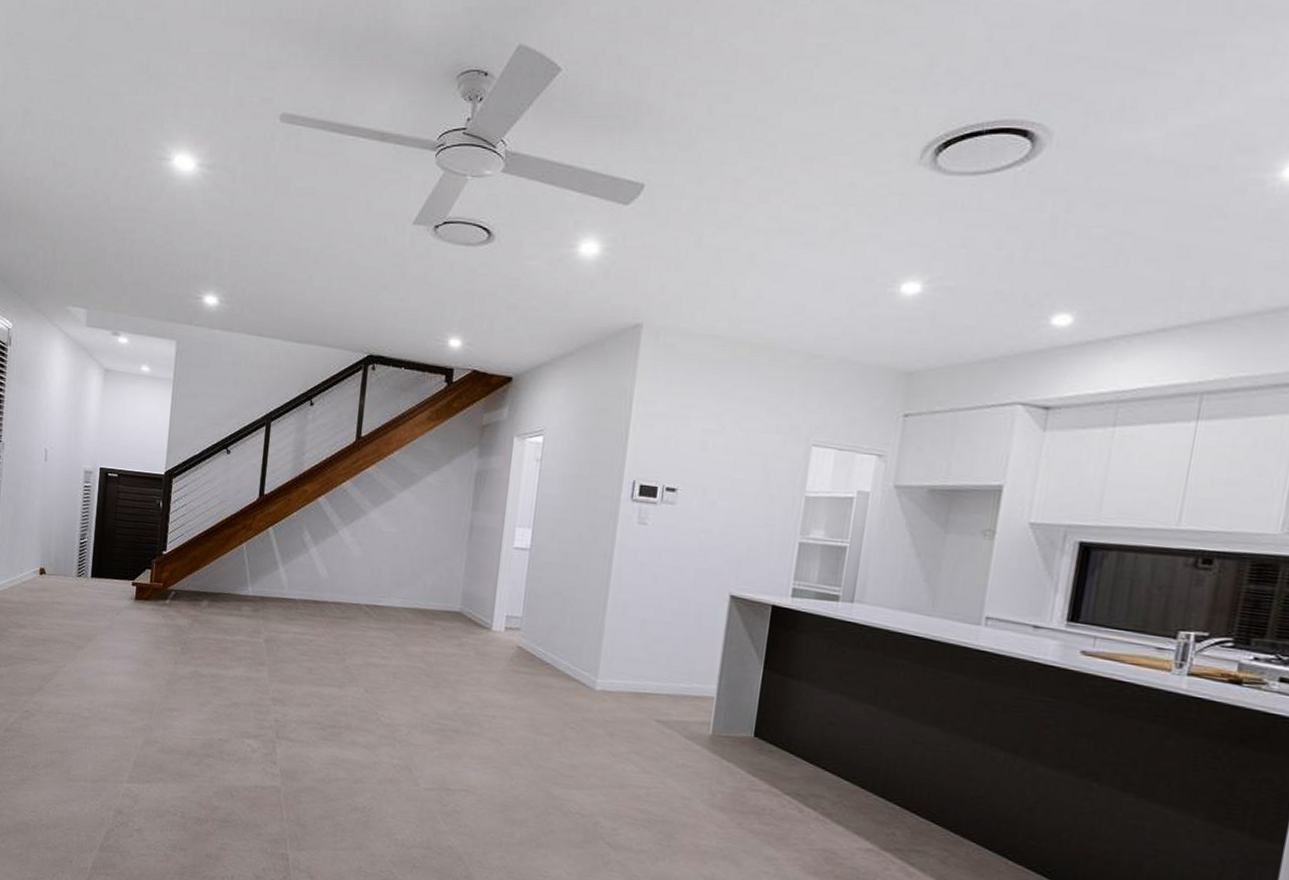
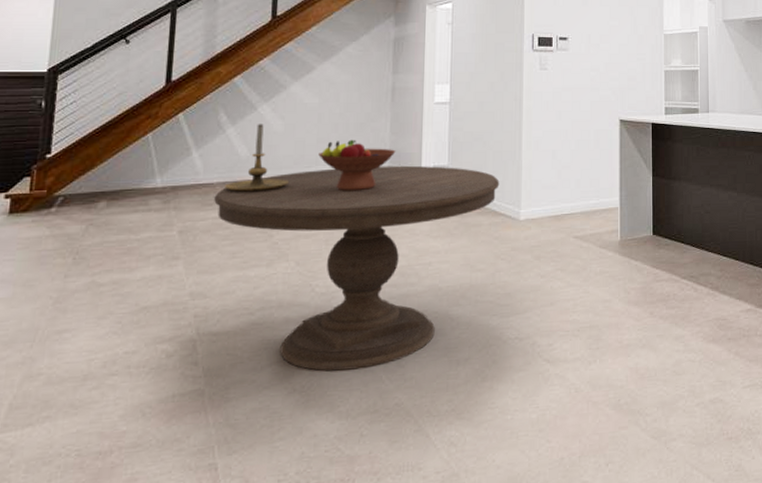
dining table: none [296,600,577,806] -> present [214,165,500,371]
candle holder: none [306,547,363,615] -> present [225,124,288,192]
fruit bowl: none [392,574,469,630] -> present [318,139,396,191]

